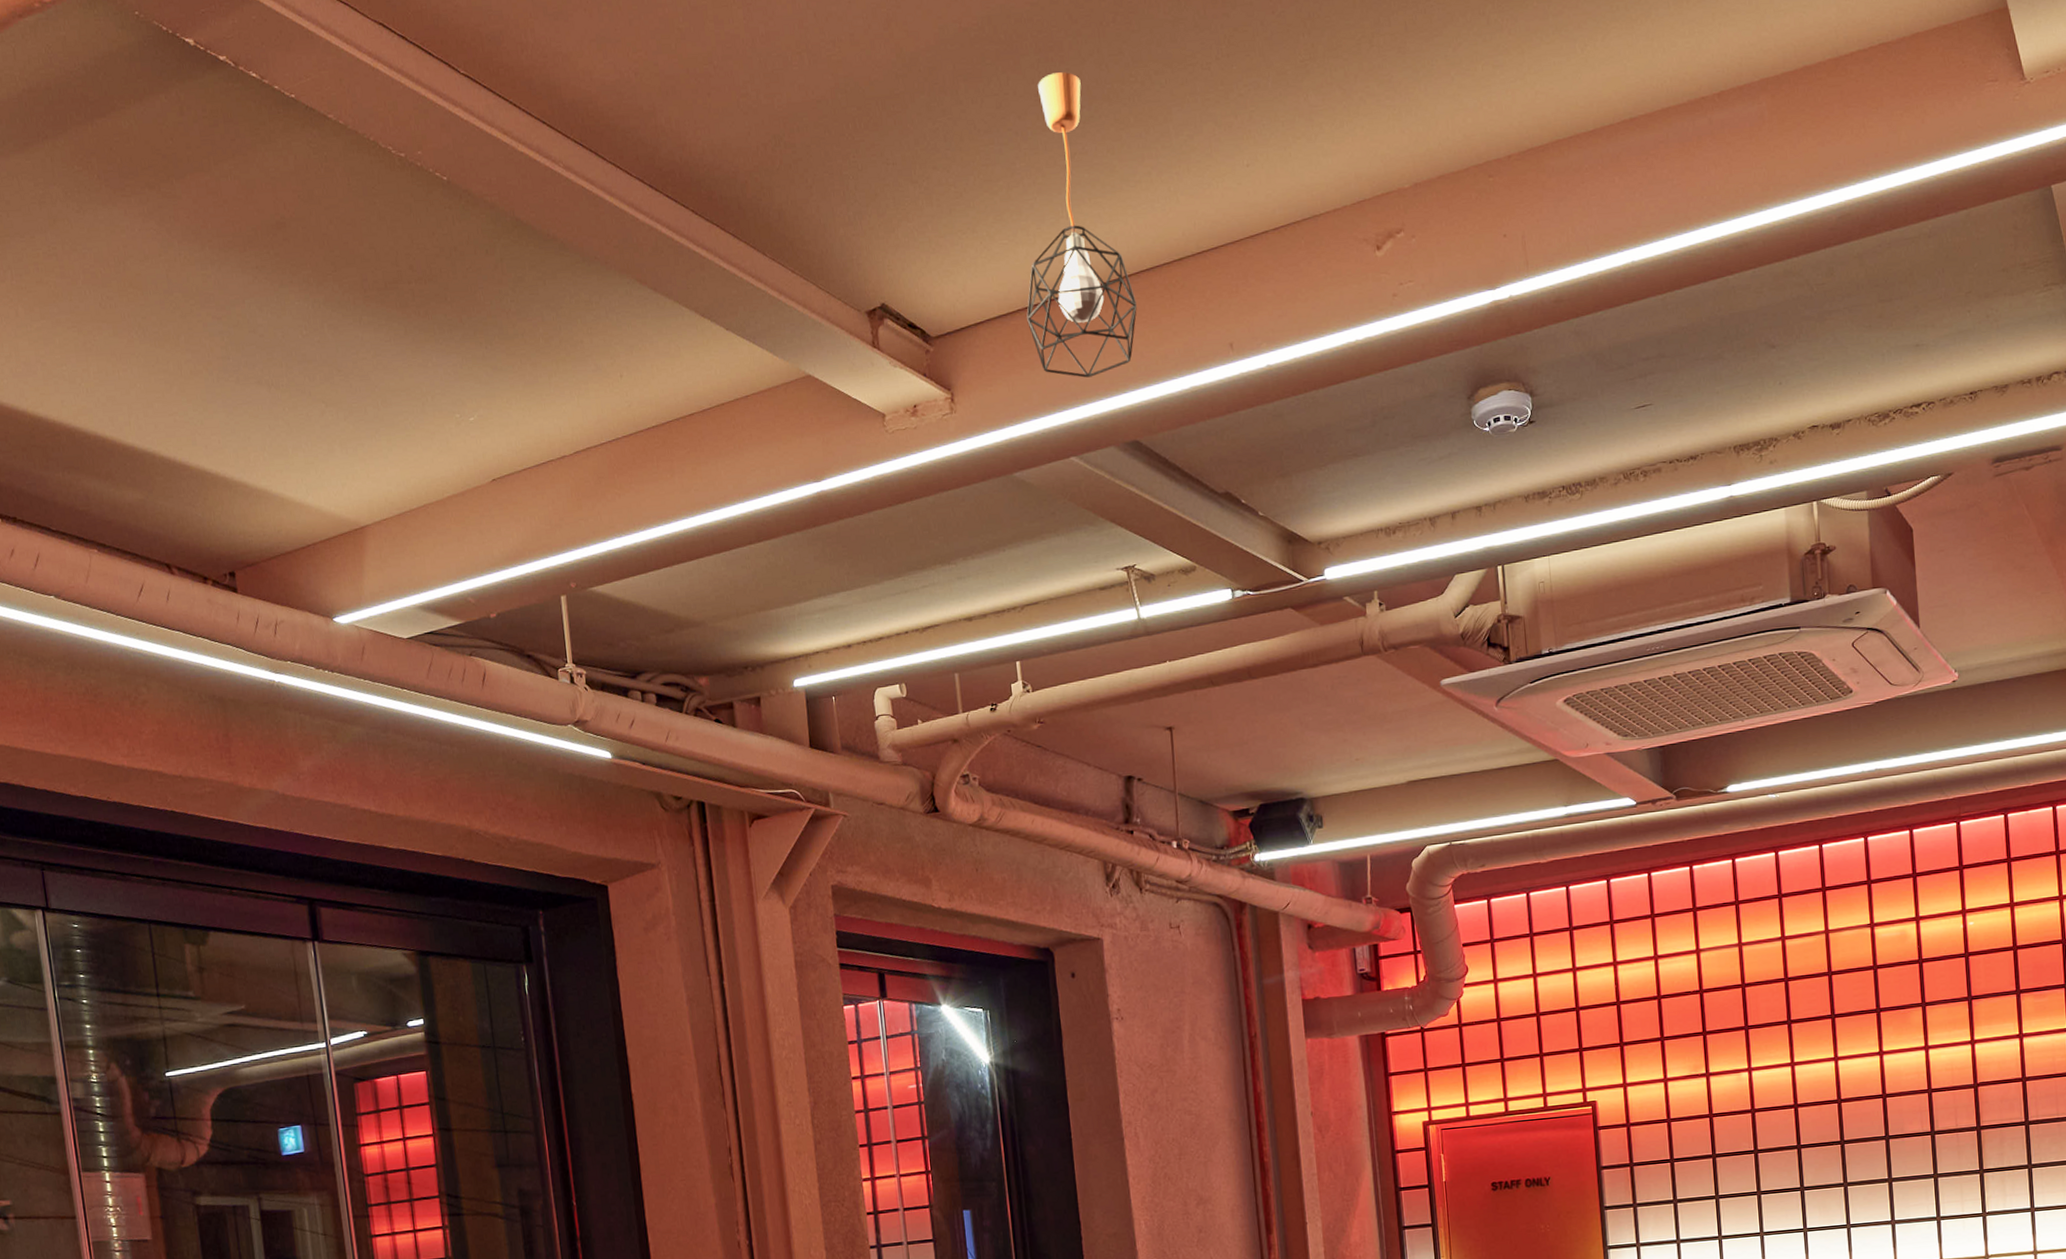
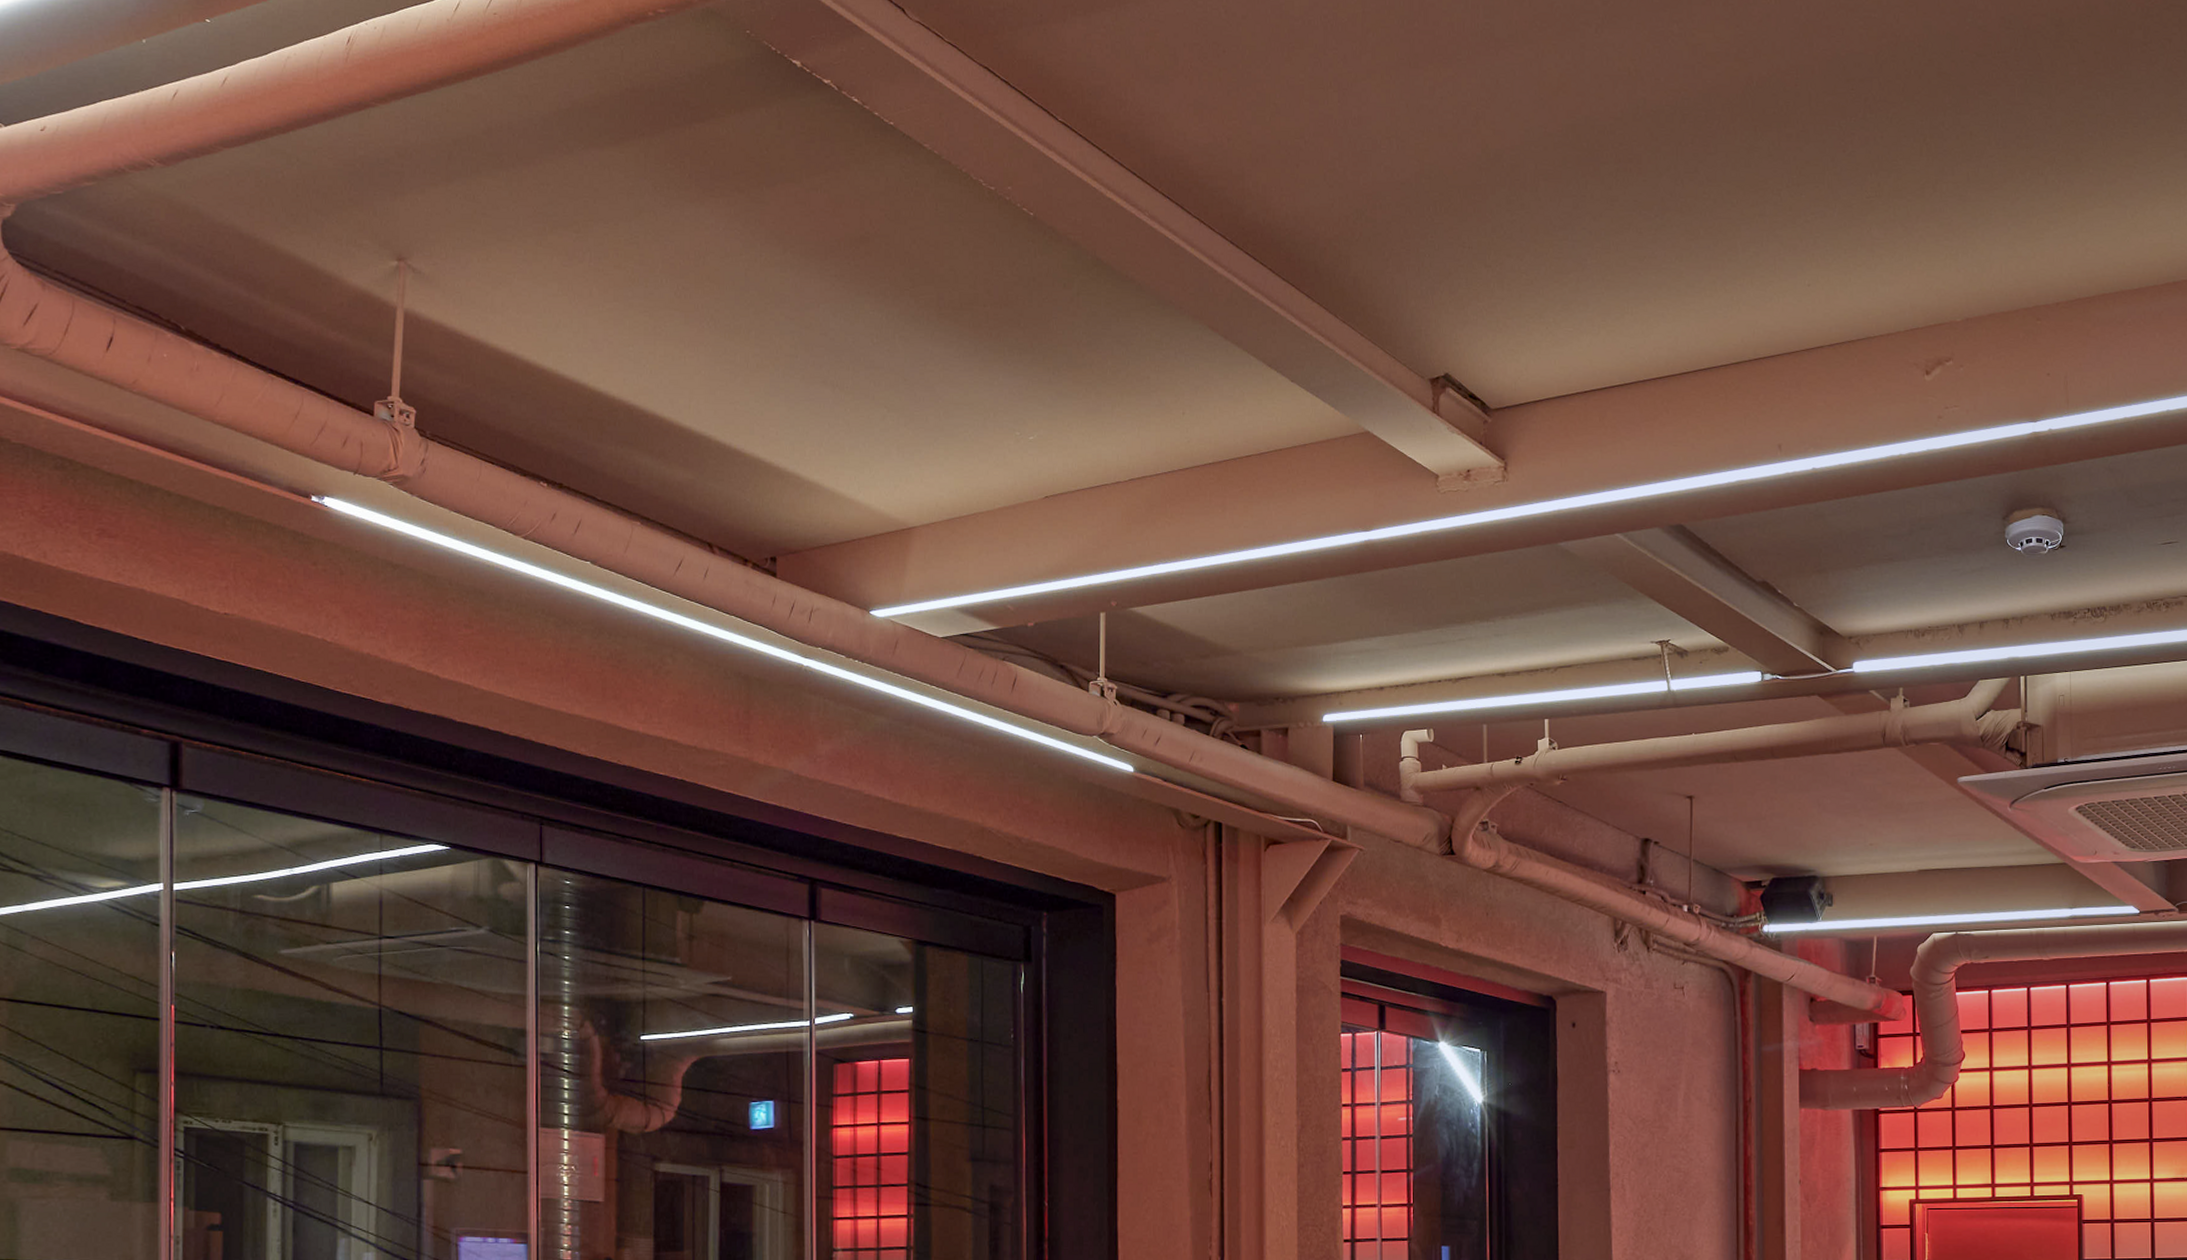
pendant light: present [1026,72,1137,378] -> none [1585,182,1692,462]

